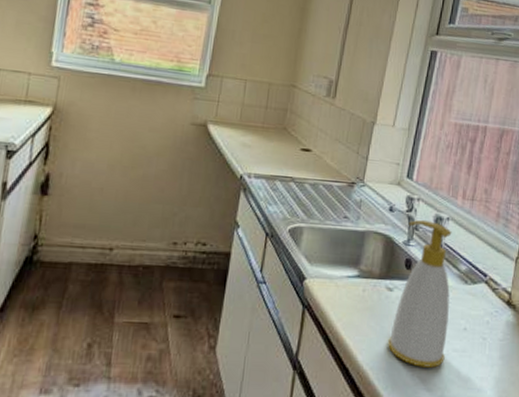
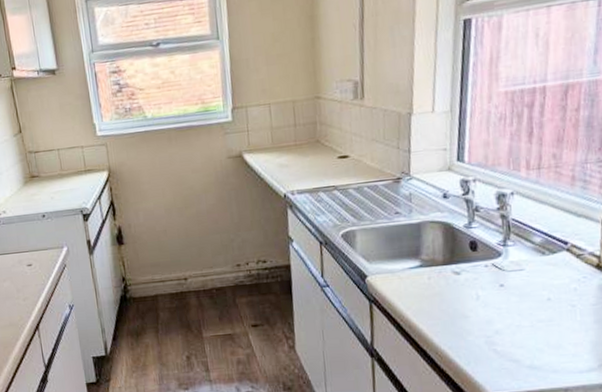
soap bottle: present [388,219,452,368] -> none [463,199,529,341]

